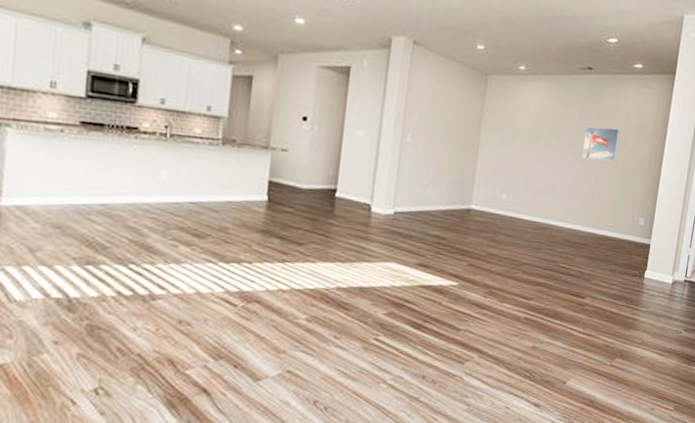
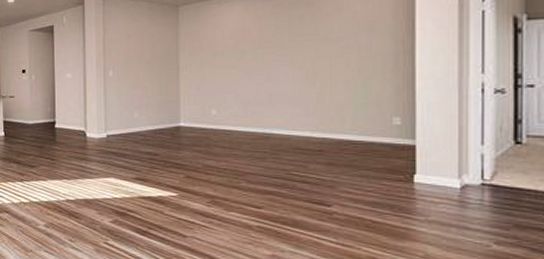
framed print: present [581,126,620,162] -> none [299,28,345,64]

